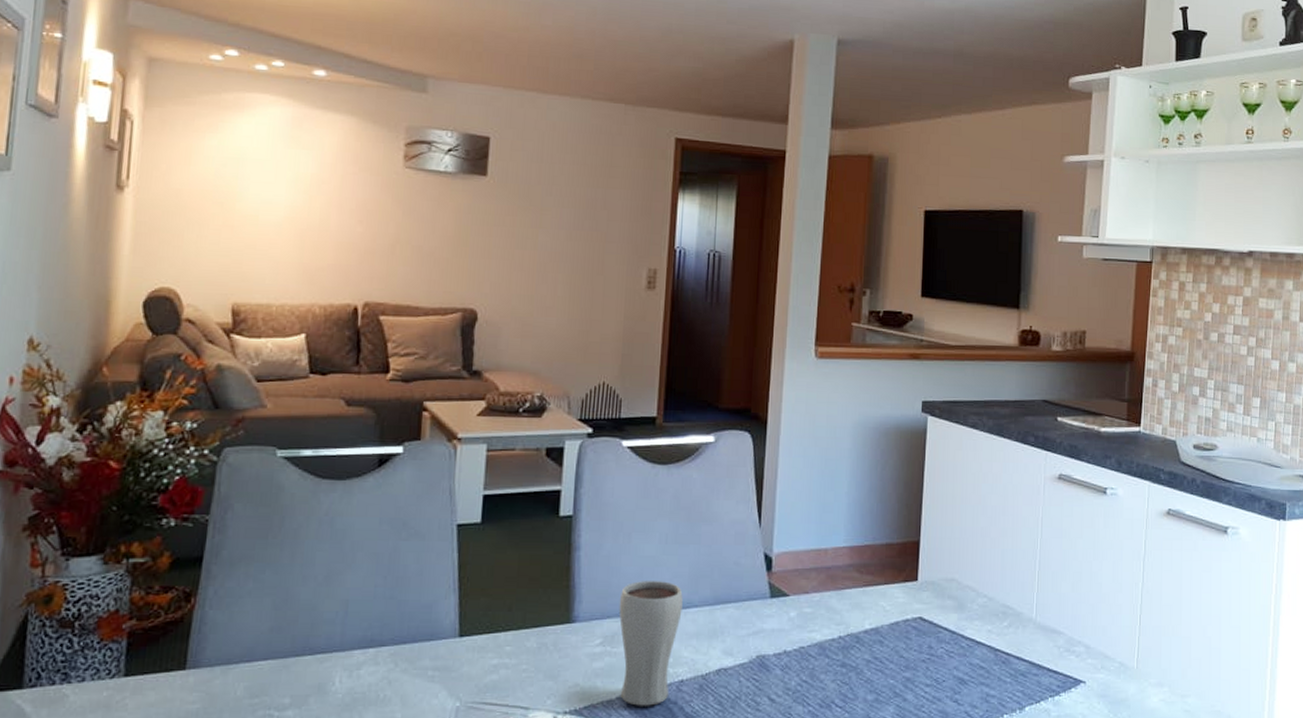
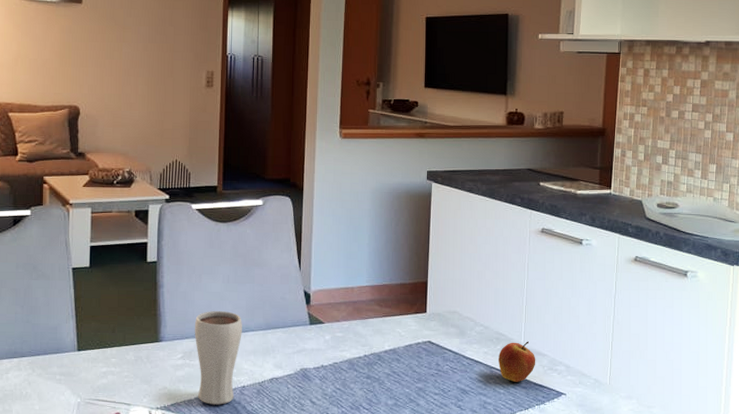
fruit: none [1004,616,1050,668] -> present [498,341,536,382]

